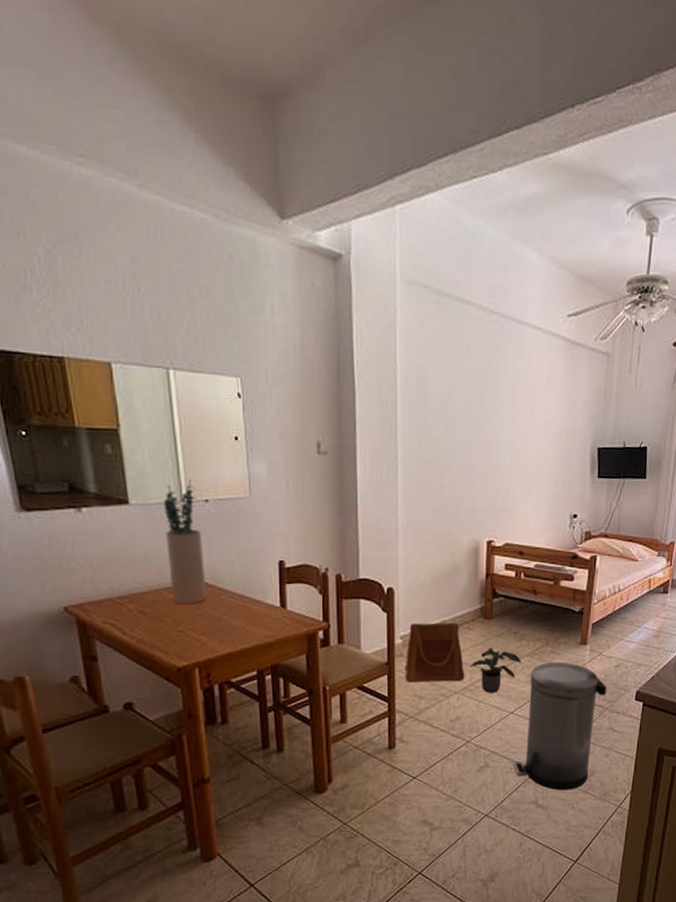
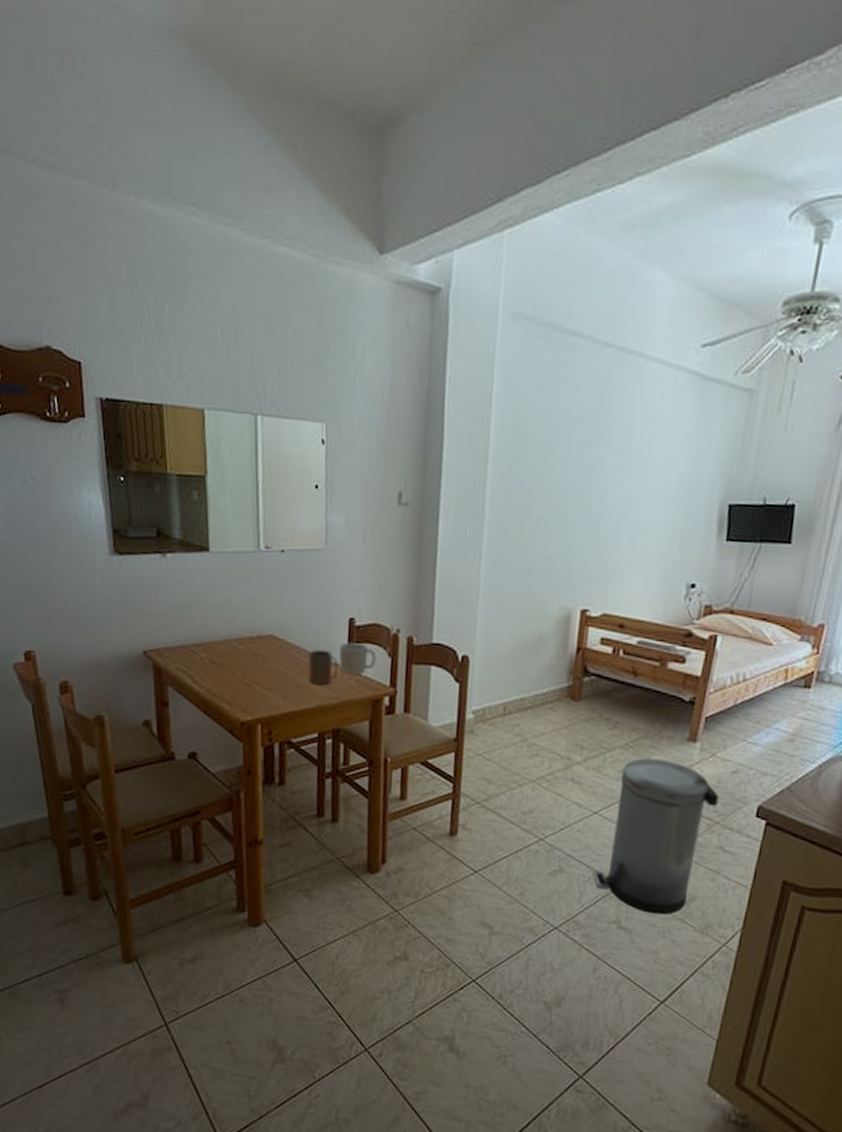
vase: present [164,479,207,604] -> none [240,528,276,658]
mug: none [241,592,273,626] -> present [307,649,339,686]
mug: none [271,584,308,615] -> present [339,642,376,677]
tote bag: present [404,624,465,683] -> none [474,697,543,768]
potted plant: present [470,647,522,693] -> none [550,733,613,787]

